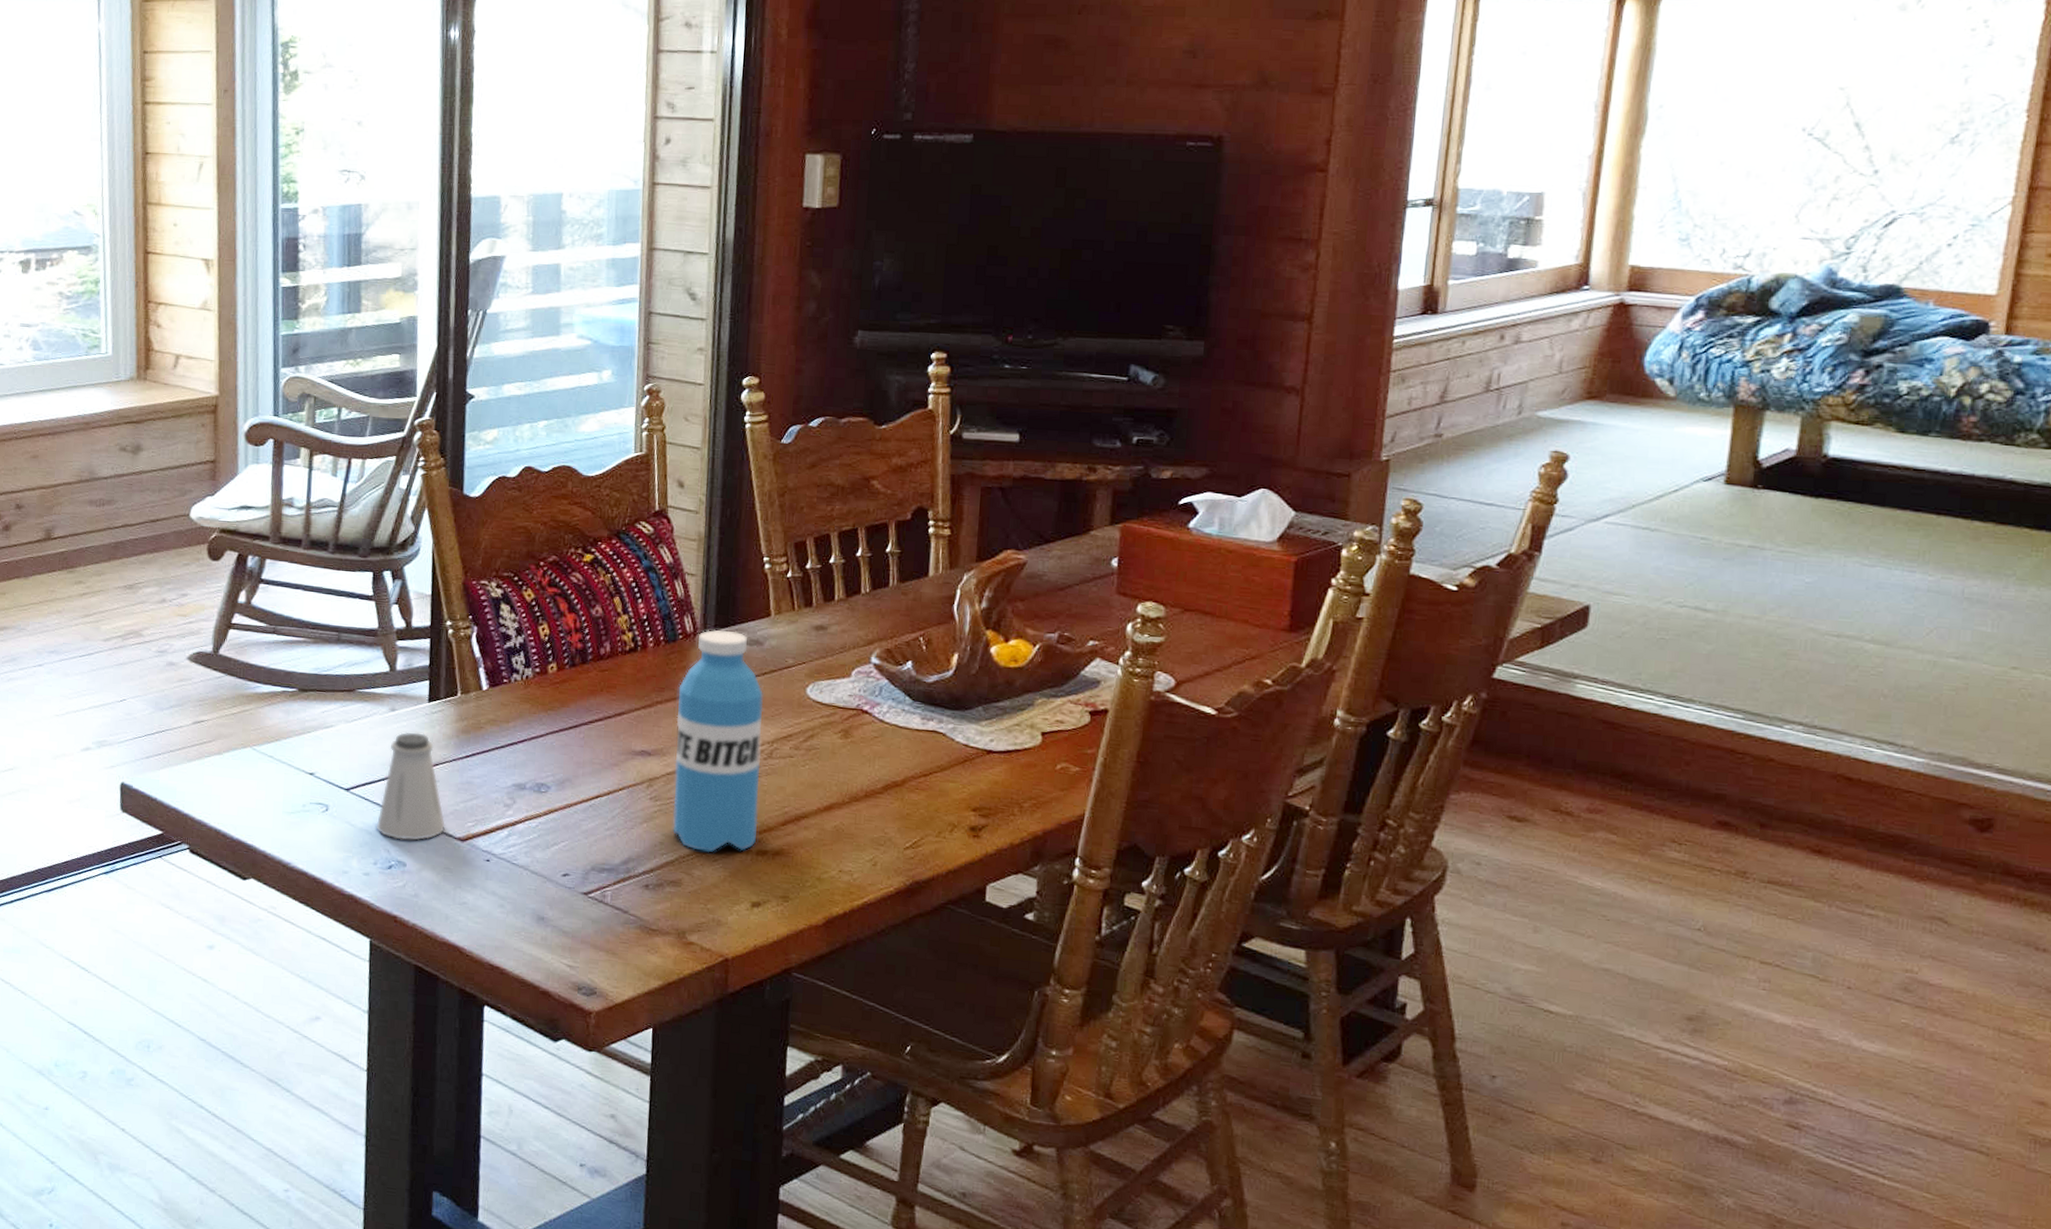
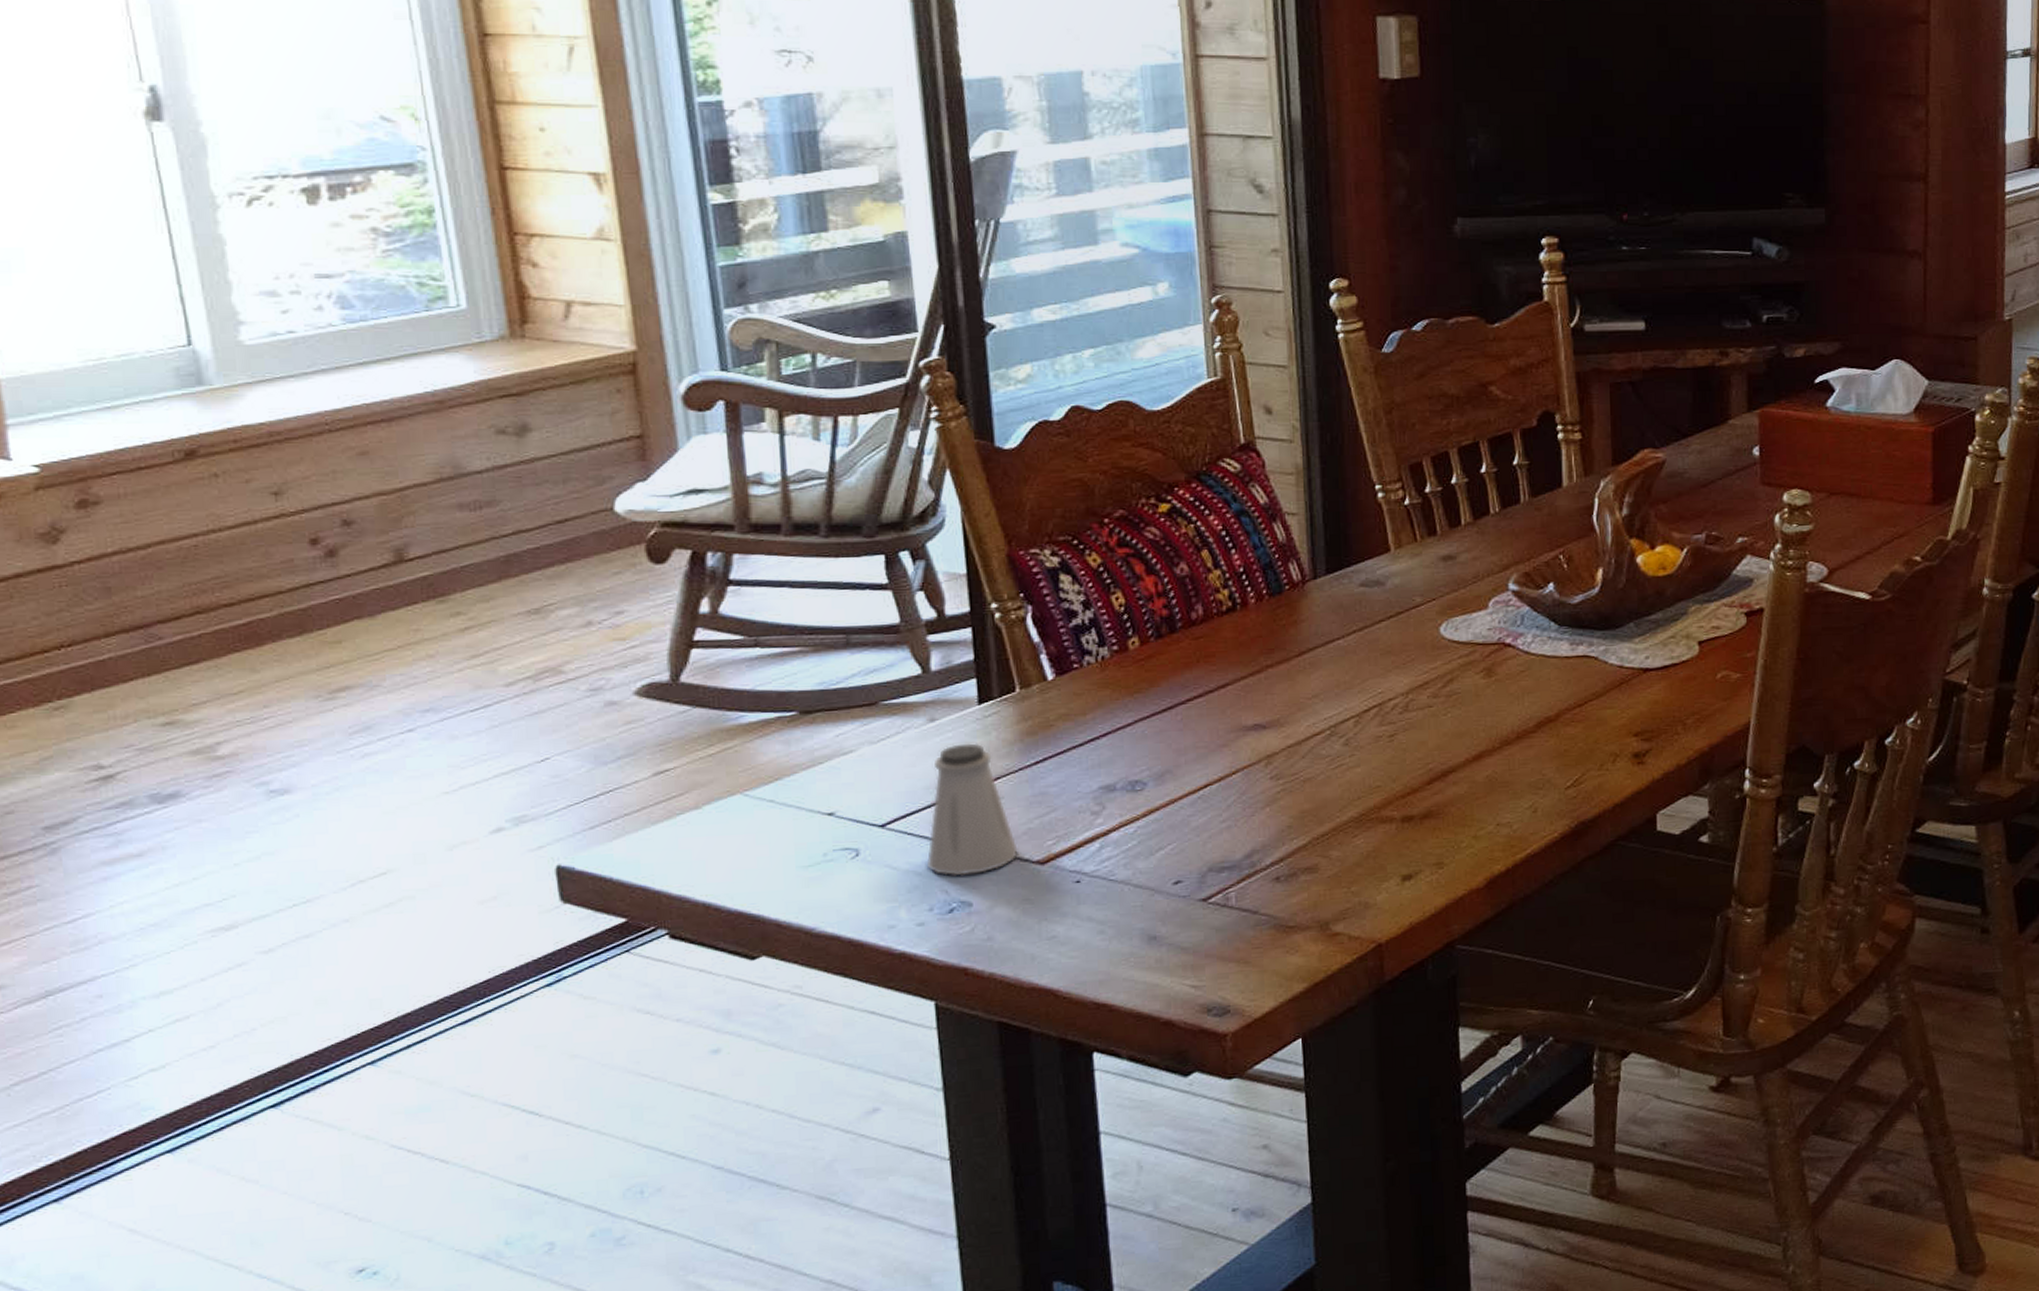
water bottle: present [673,629,764,853] -> none [1290,573,1400,829]

